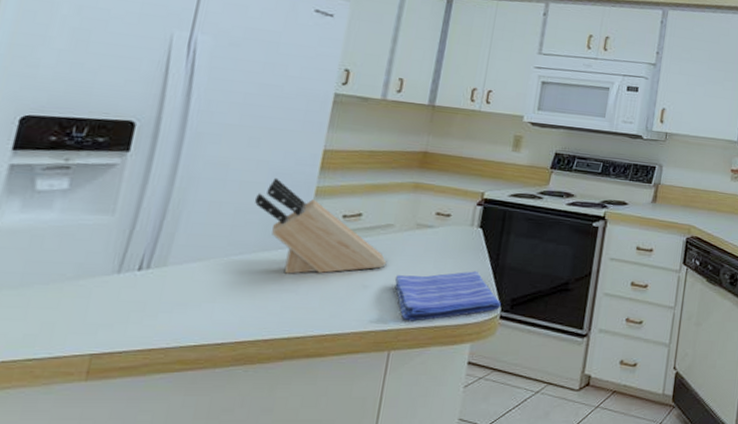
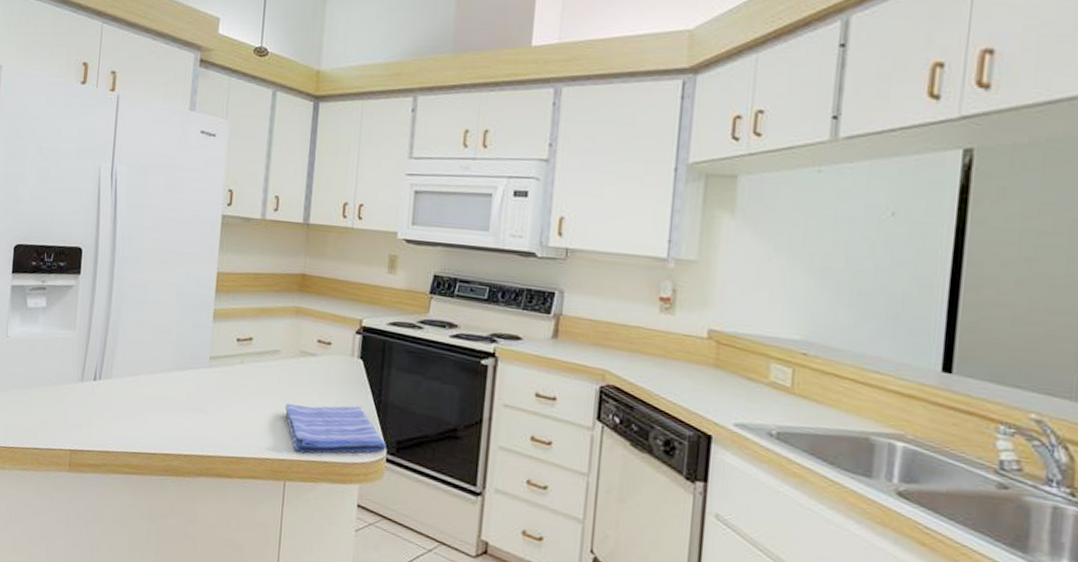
knife block: present [254,177,387,274] -> none [168,299,277,396]

